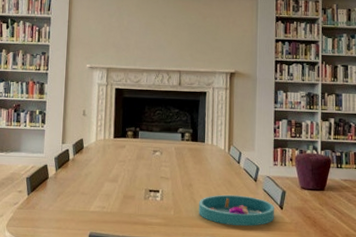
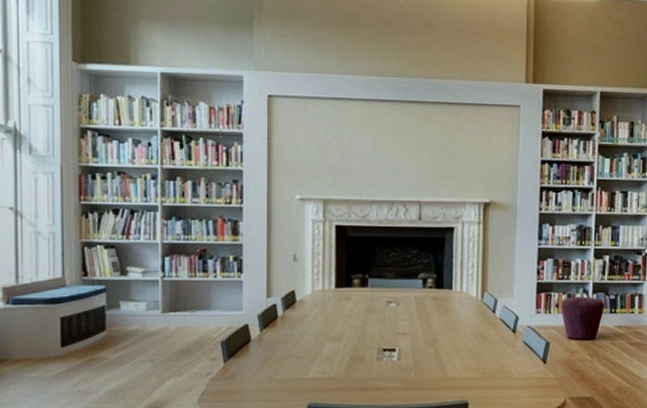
storage tray: present [199,194,275,226] -> none [445,349,537,385]

